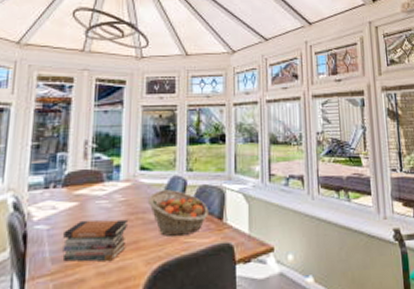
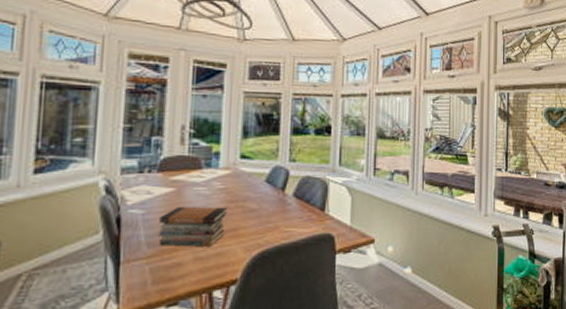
fruit basket: present [147,189,209,237] -> none [247,179,311,226]

